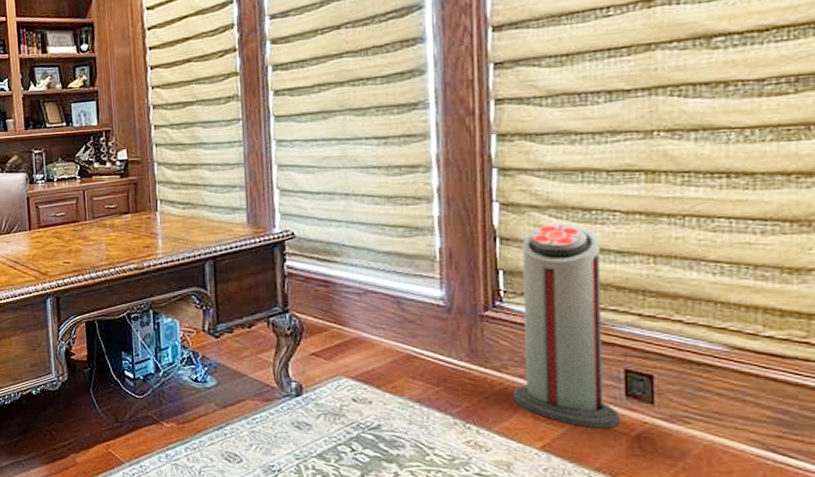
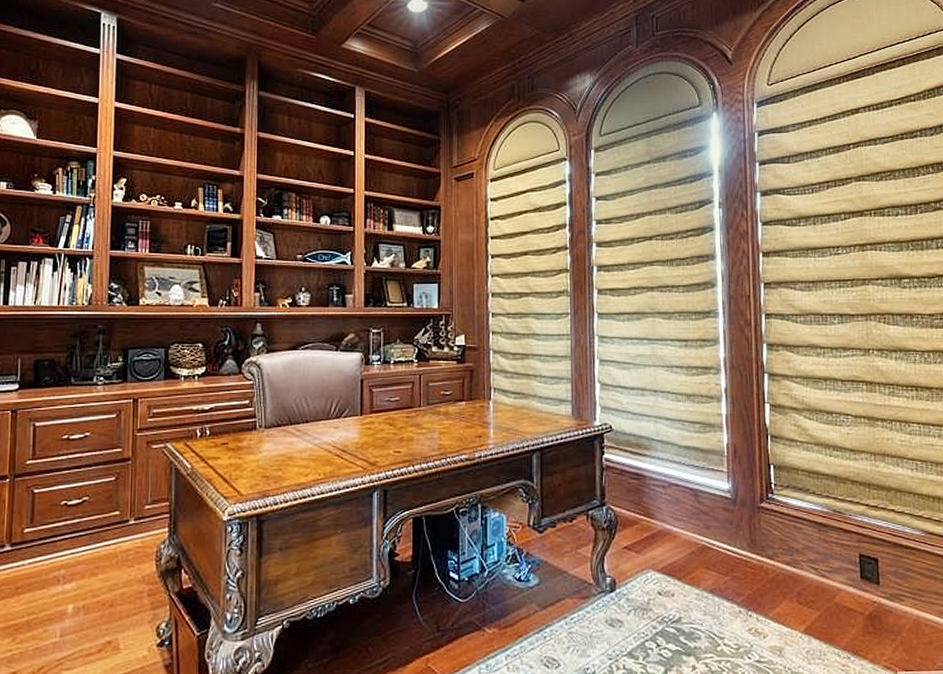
air purifier: present [513,223,621,428] -> none [782,424,858,609]

